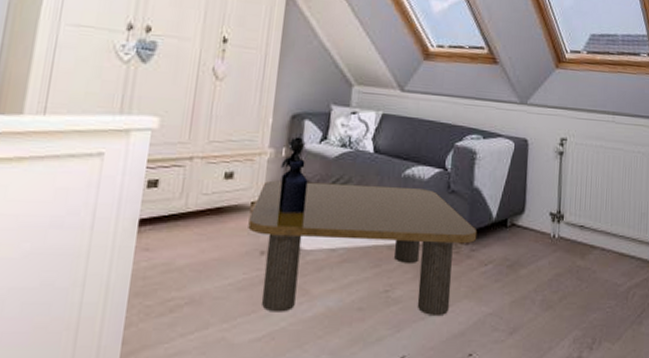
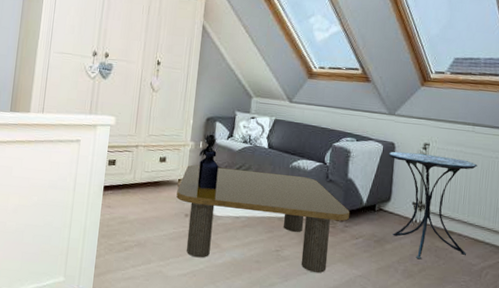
side table: none [520,149,619,285] -> present [388,151,478,260]

